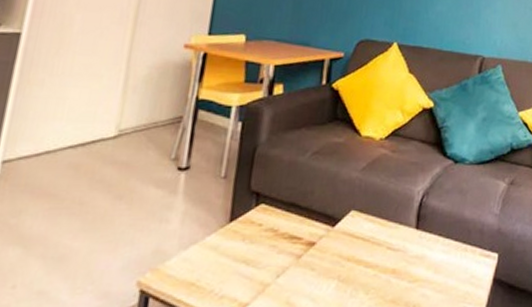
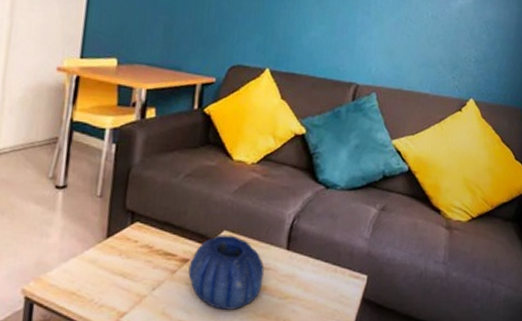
decorative bowl: none [314,215,393,297] -> present [188,235,265,310]

